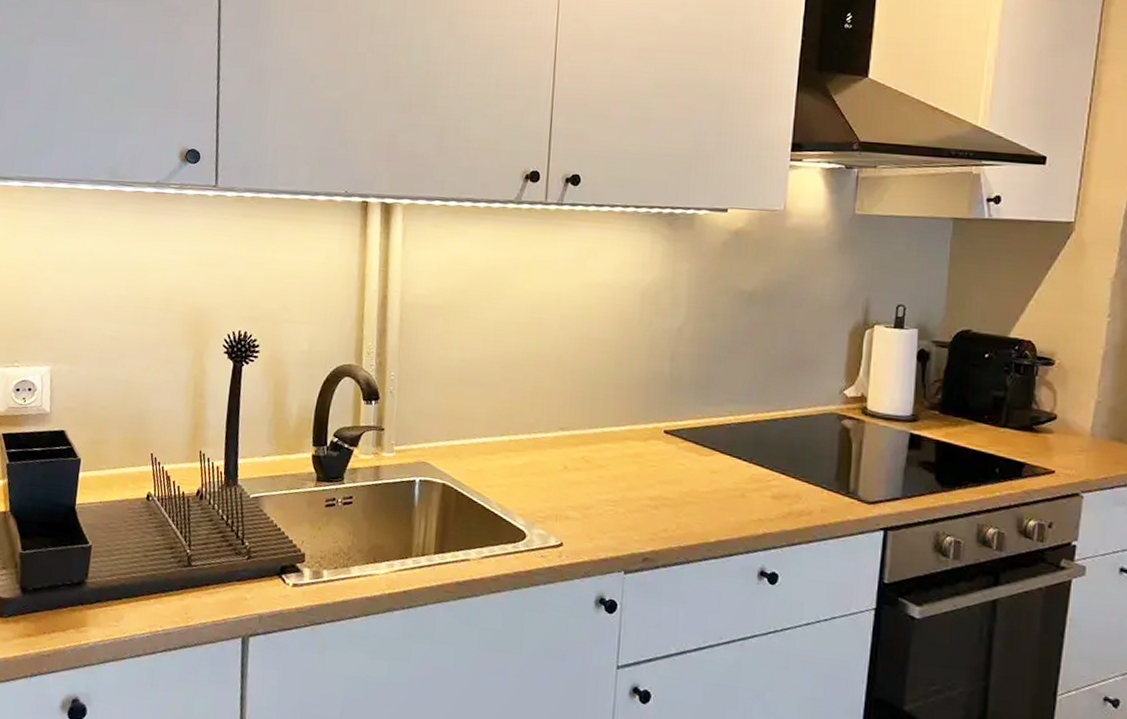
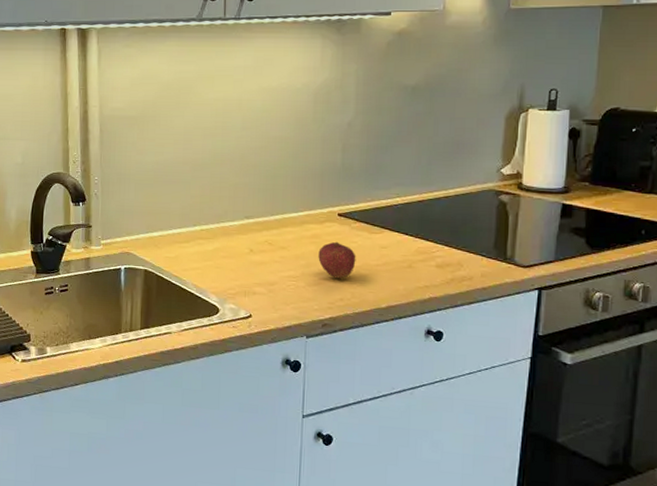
fruit: none [640,462,683,506] -> present [318,241,356,279]

